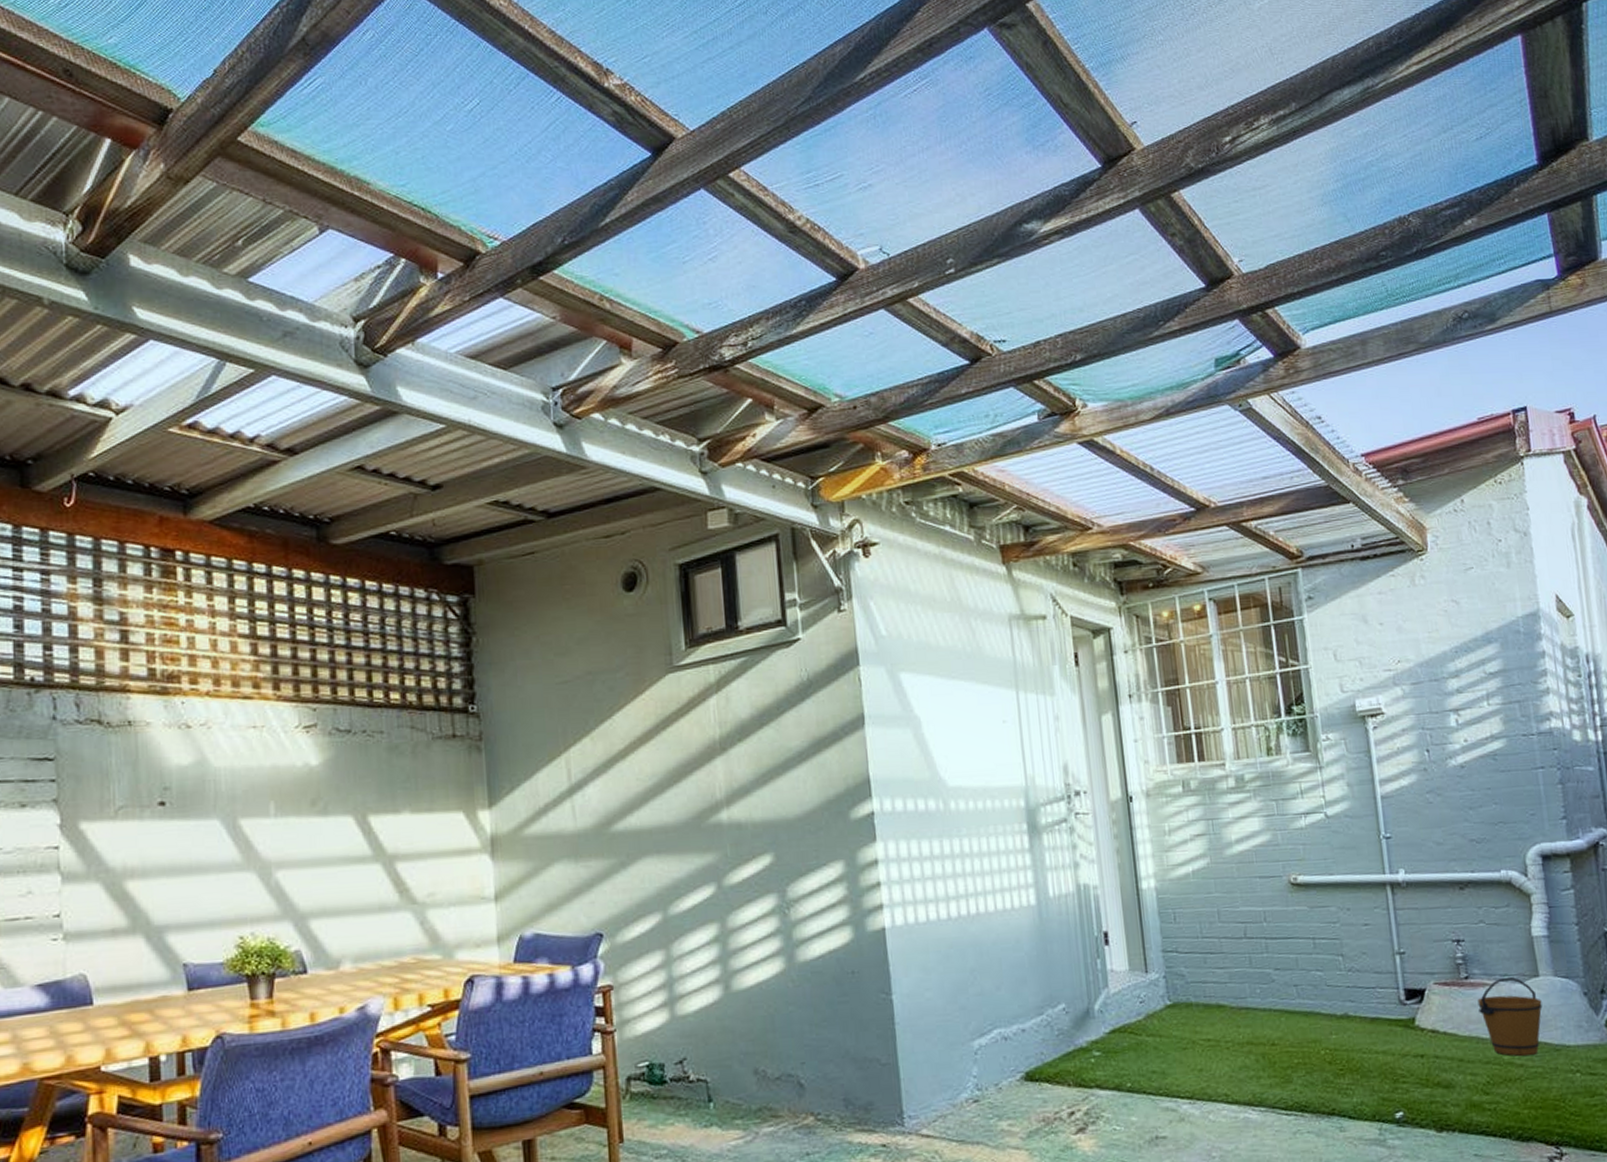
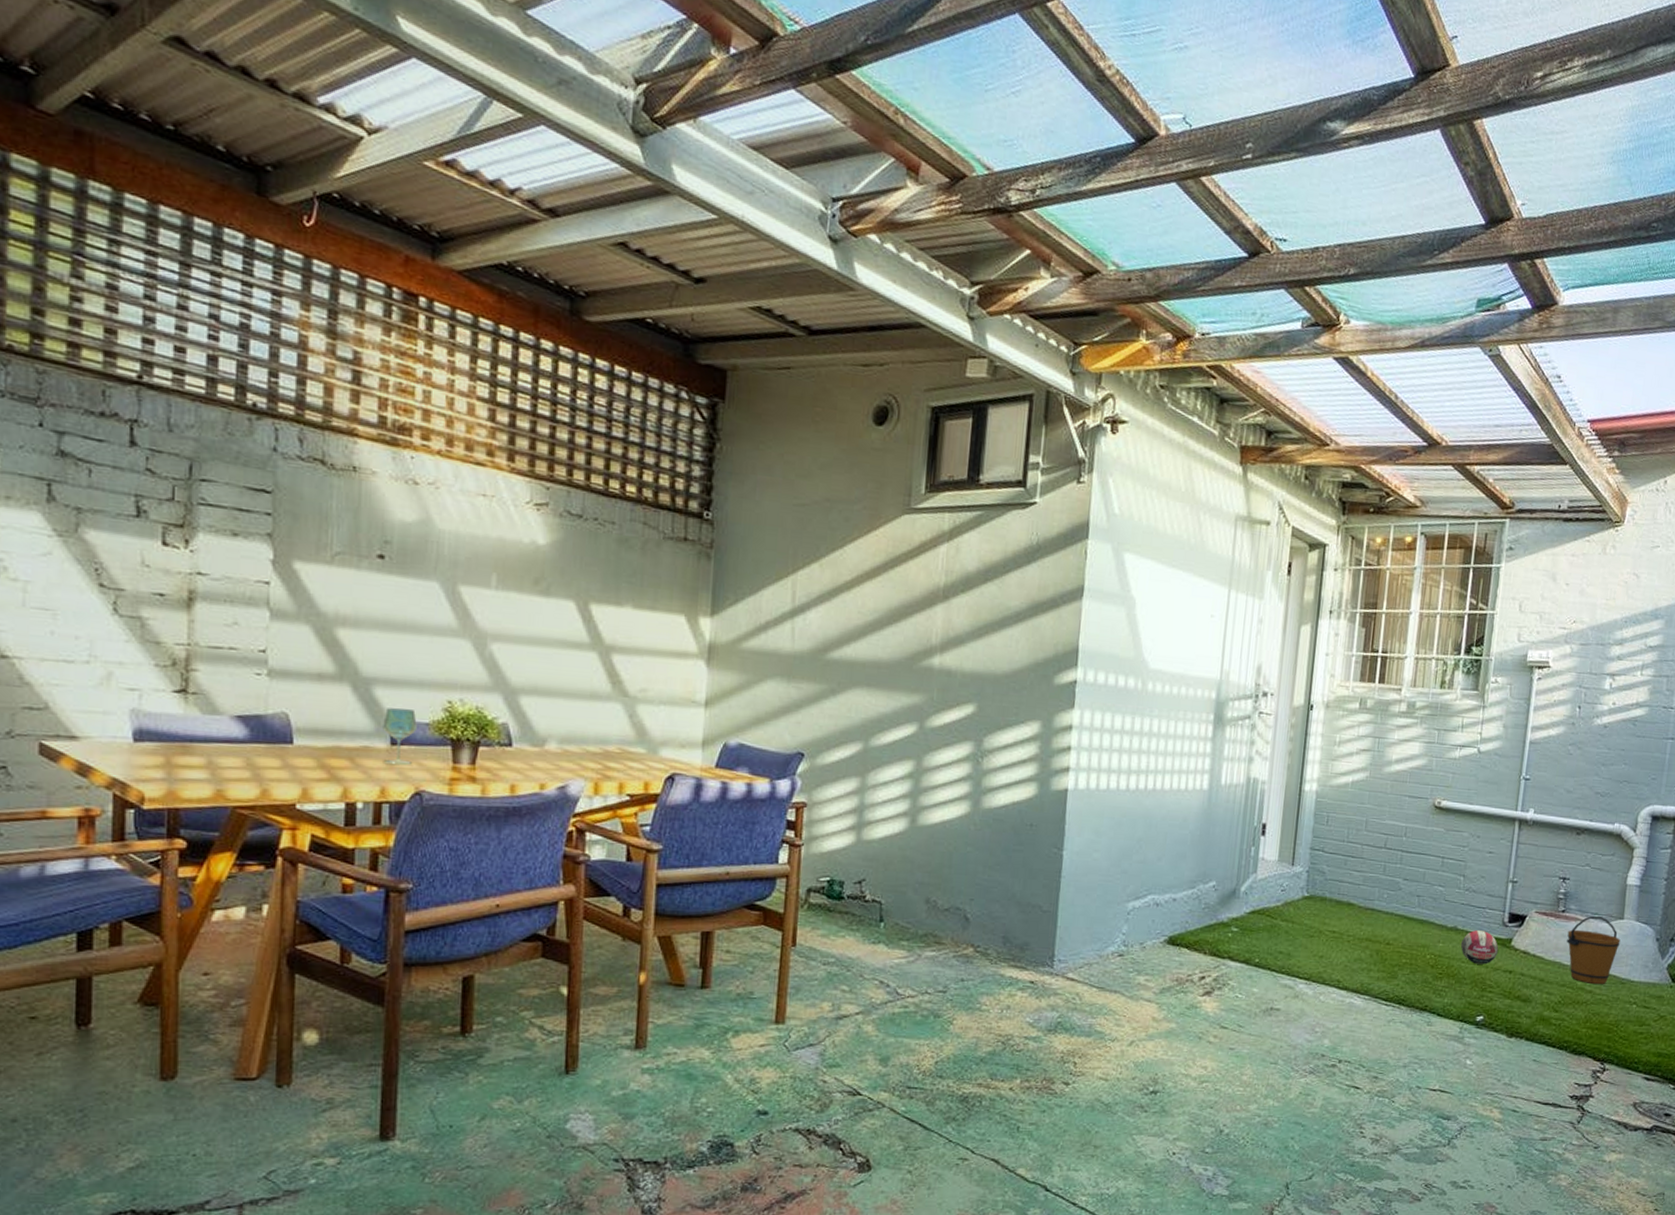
wine glass: none [177,951,212,1012] -> present [381,708,417,766]
ball: none [1356,1013,1403,1053] -> present [1460,930,1499,965]

